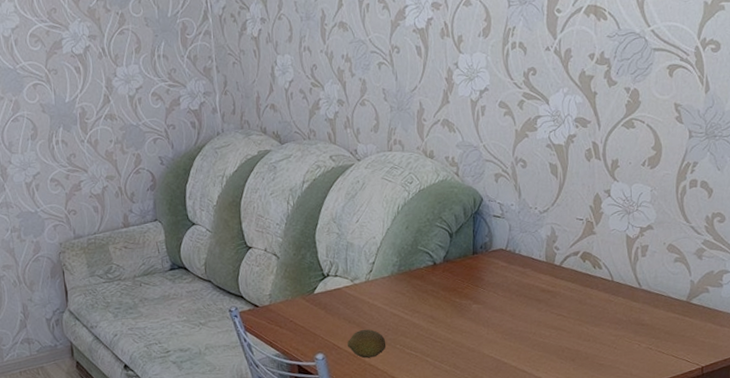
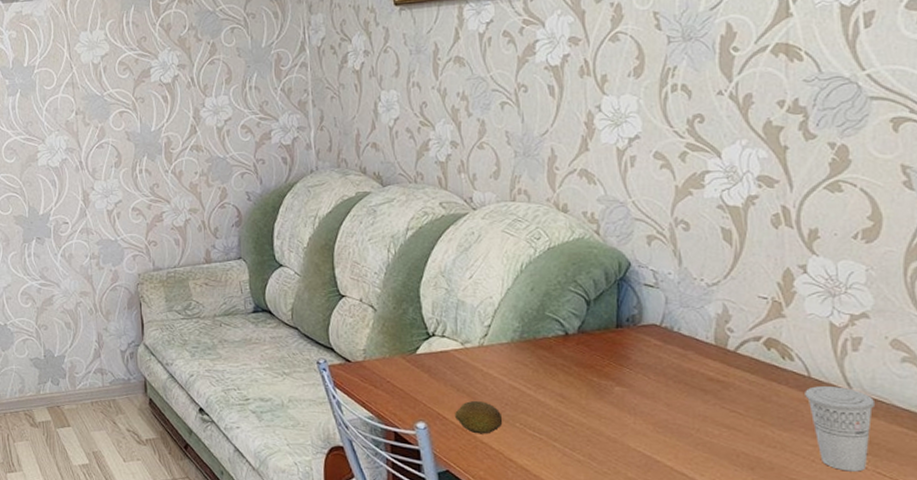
cup: none [609,286,658,353] -> present [805,386,876,472]

